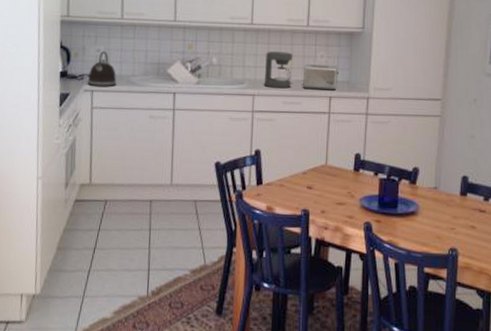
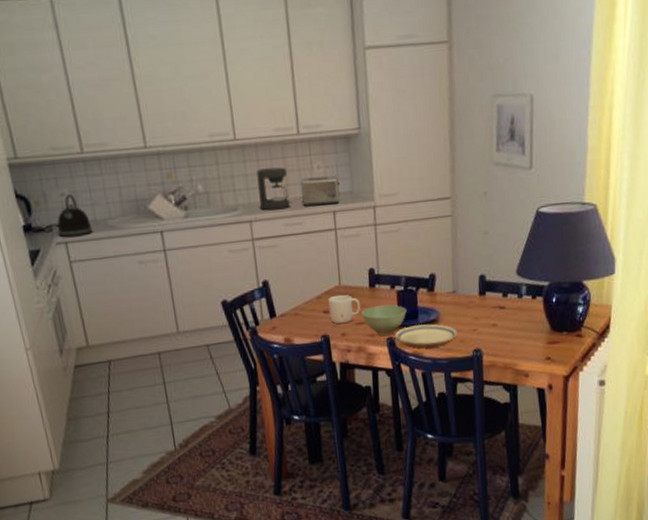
mug: none [312,173,344,202] -> present [328,294,361,324]
bowl: none [342,189,387,220] -> present [361,305,407,336]
plate: none [373,214,435,240] -> present [395,324,457,348]

